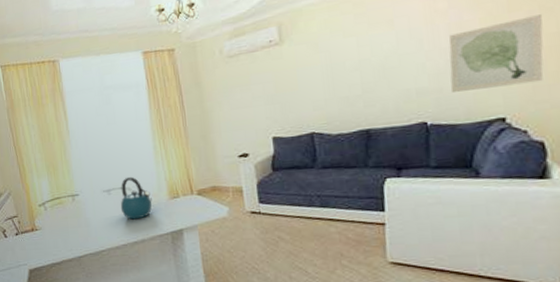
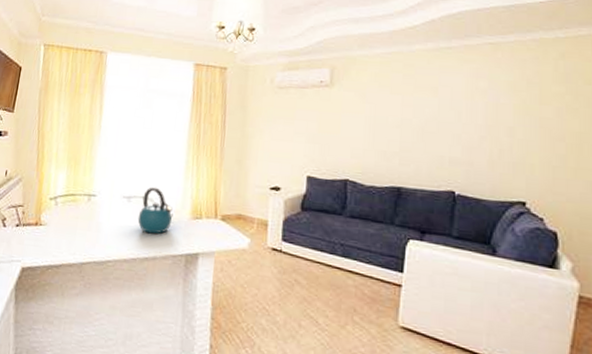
wall art: present [449,14,544,92] -> none [480,112,569,175]

